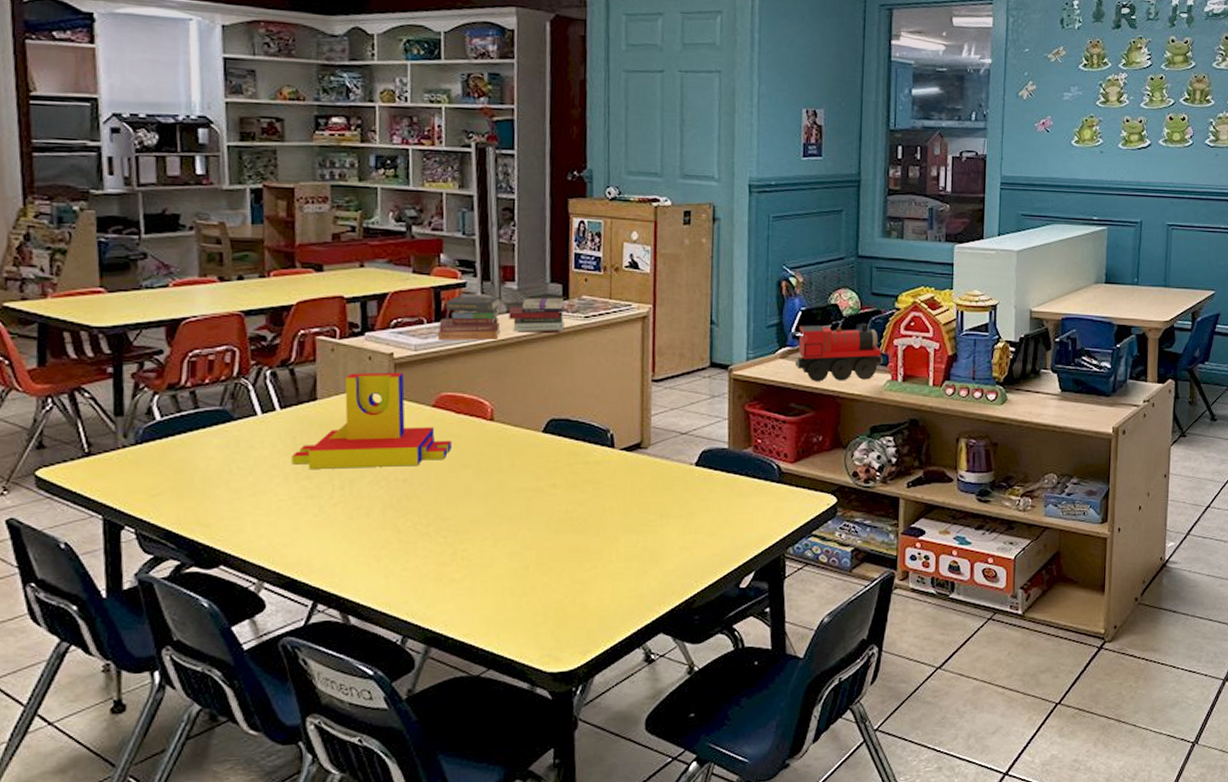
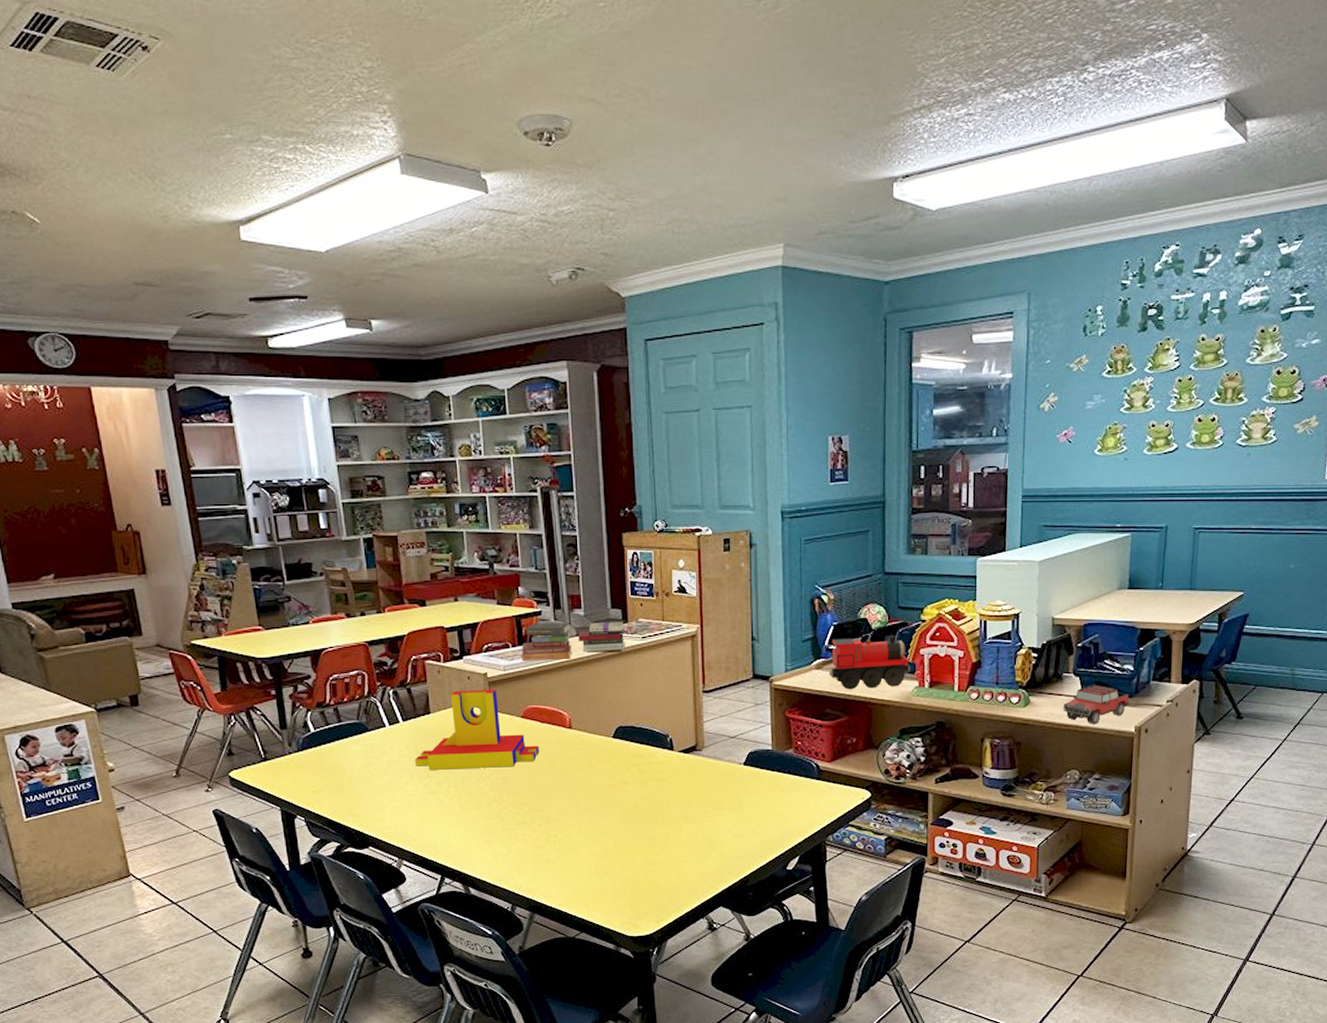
toy car: none [1040,382,1108,425] -> present [1063,684,1130,725]

